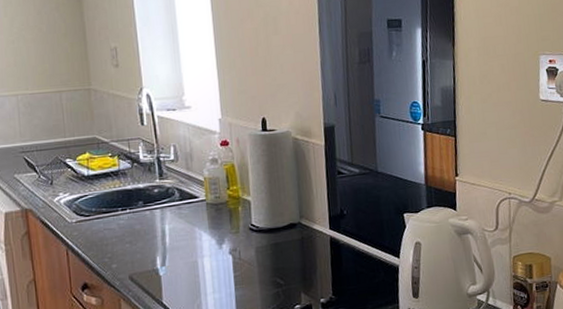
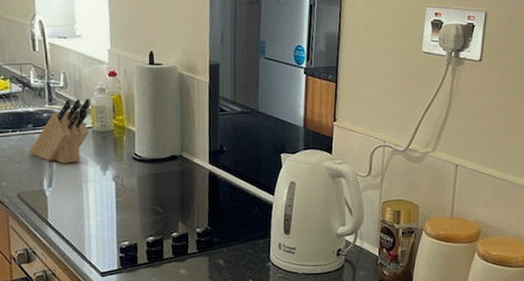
knife block: none [140,170,203,240] -> present [29,99,90,164]

